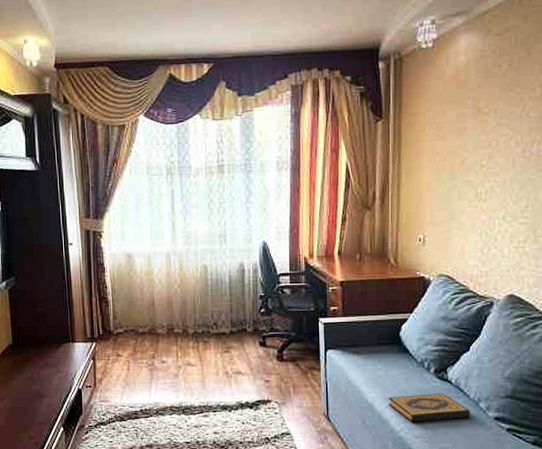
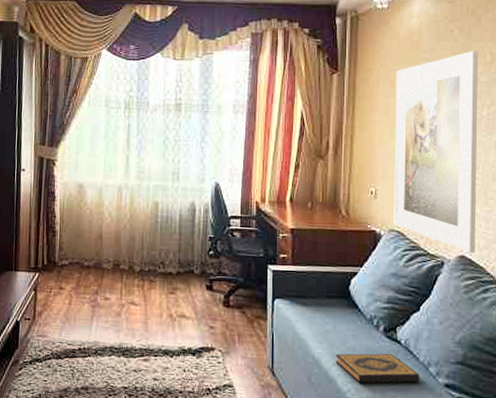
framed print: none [442,85,528,292] -> present [393,50,479,254]

